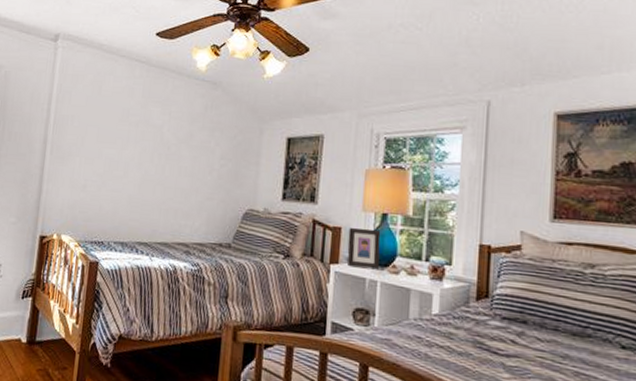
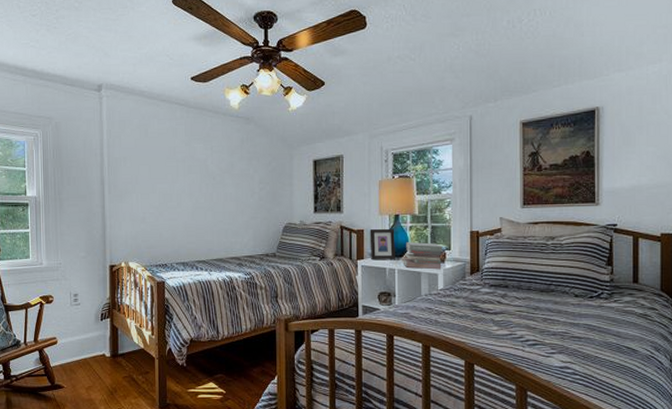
books: none [389,249,442,289] -> present [404,242,443,270]

